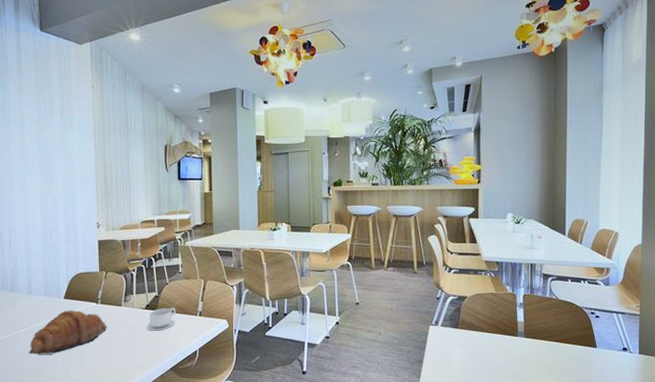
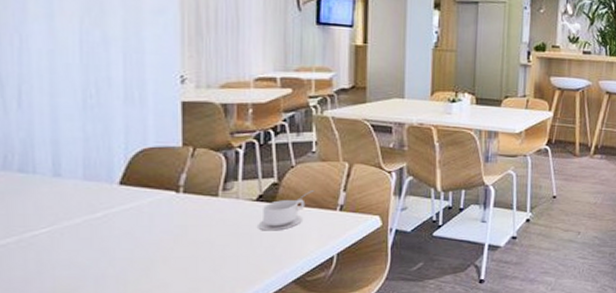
croissant: present [29,310,107,354] -> none [53,201,193,266]

